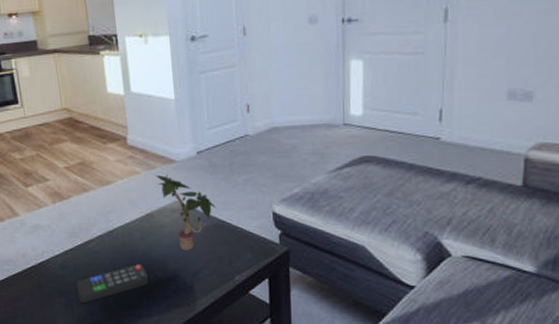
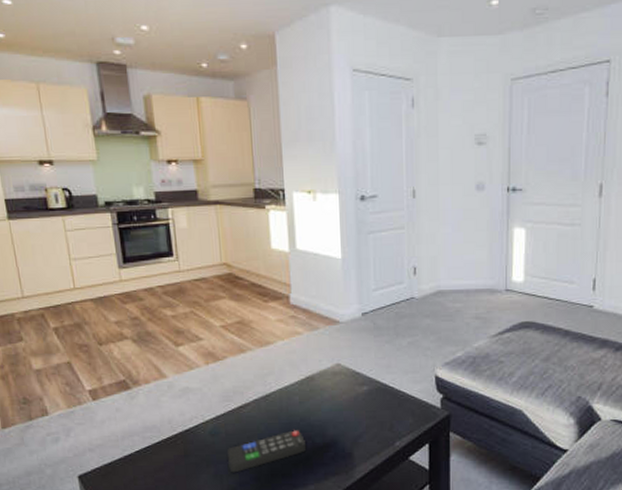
potted plant: present [155,174,217,250] -> none [318,335,380,415]

